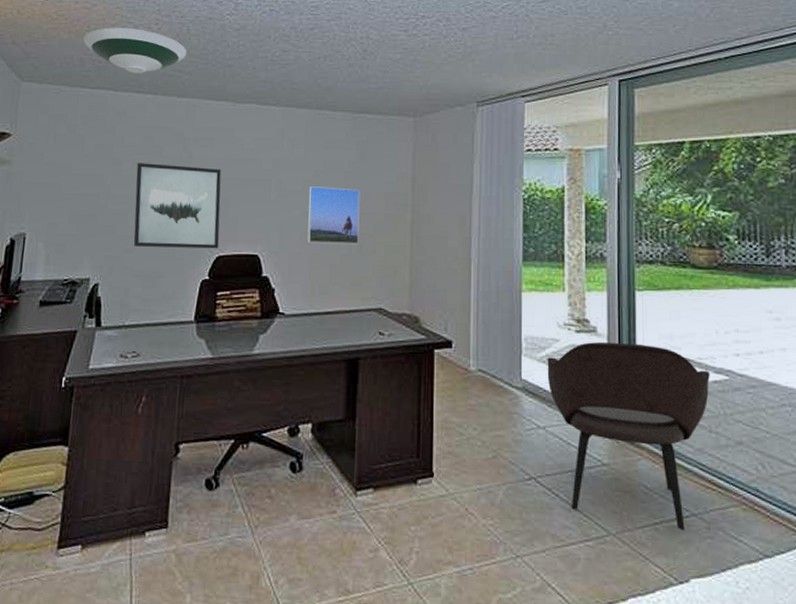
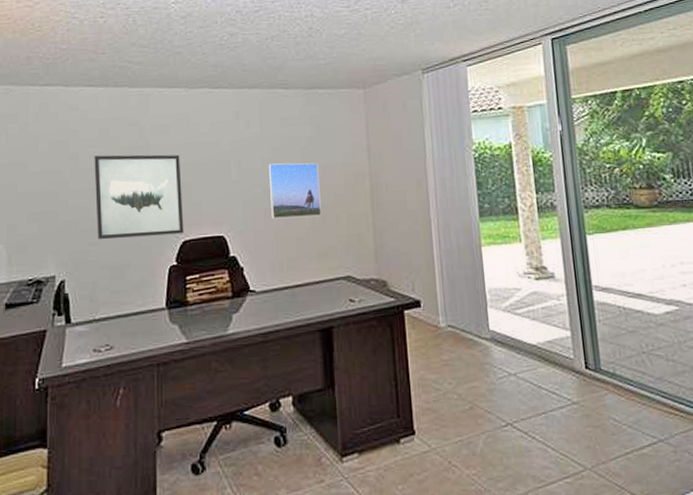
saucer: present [83,27,187,74] -> none [29,23,136,68]
armchair: present [547,341,710,530] -> none [511,284,663,457]

